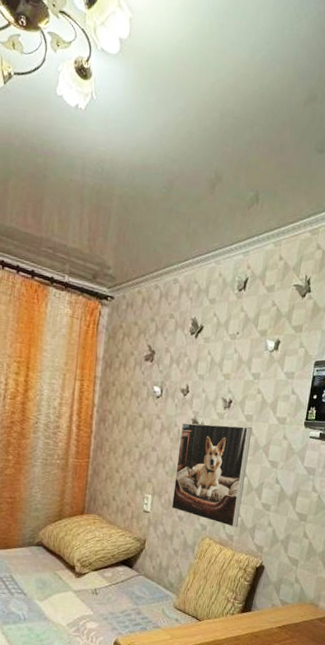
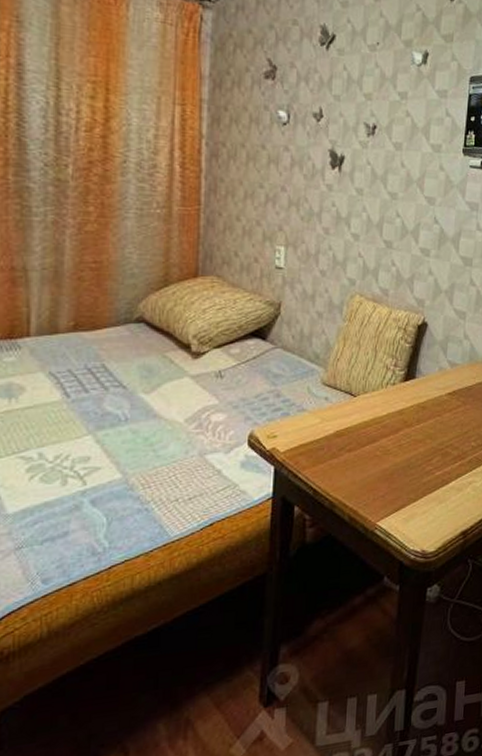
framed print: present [172,423,253,528] -> none [311,154,403,280]

